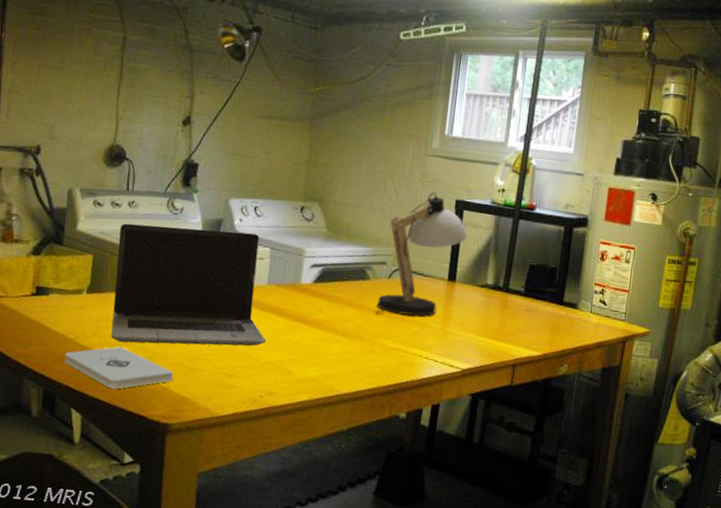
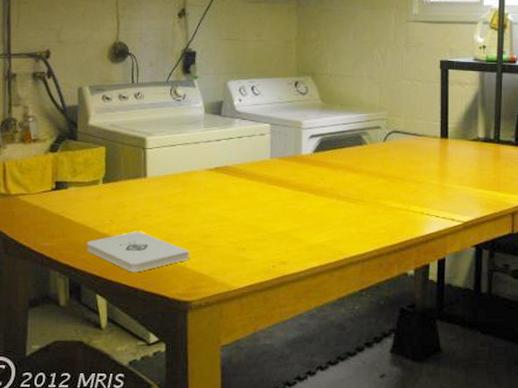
laptop computer: present [111,223,266,346] -> none [128,112,274,226]
desk lamp: present [375,191,467,316] -> none [375,55,455,176]

